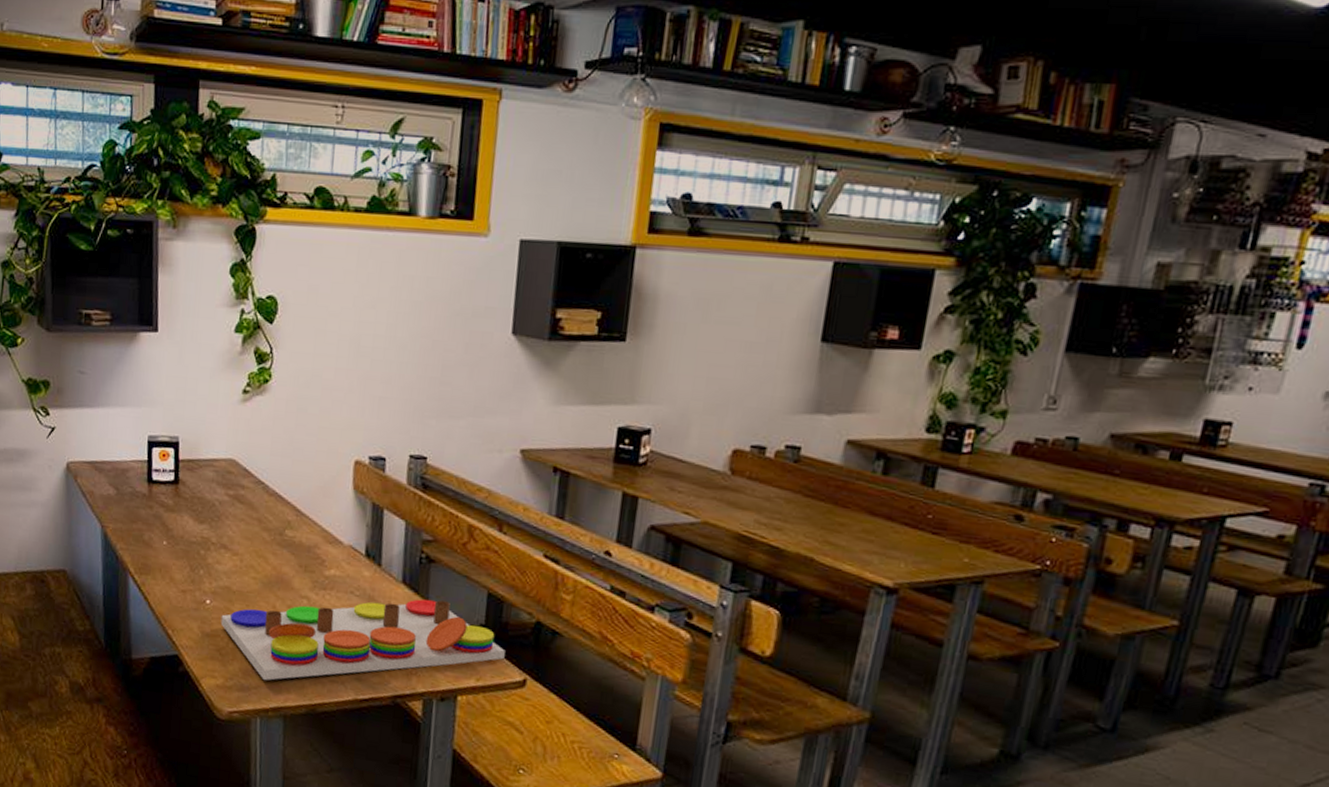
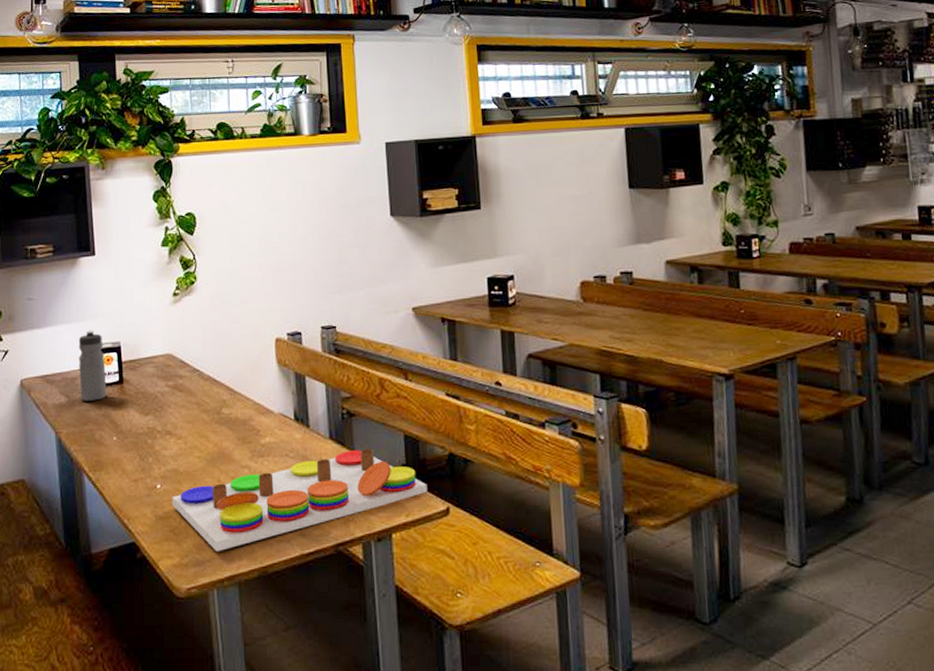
water bottle: none [130,418,161,499] -> present [78,330,107,401]

